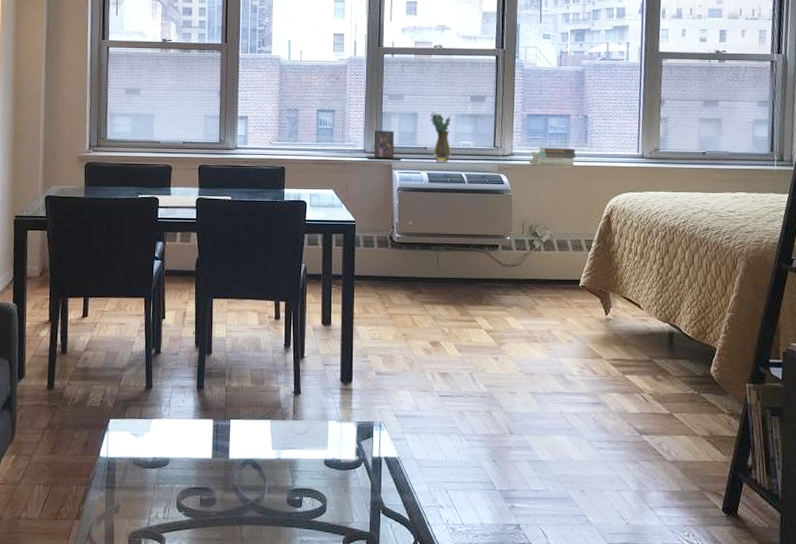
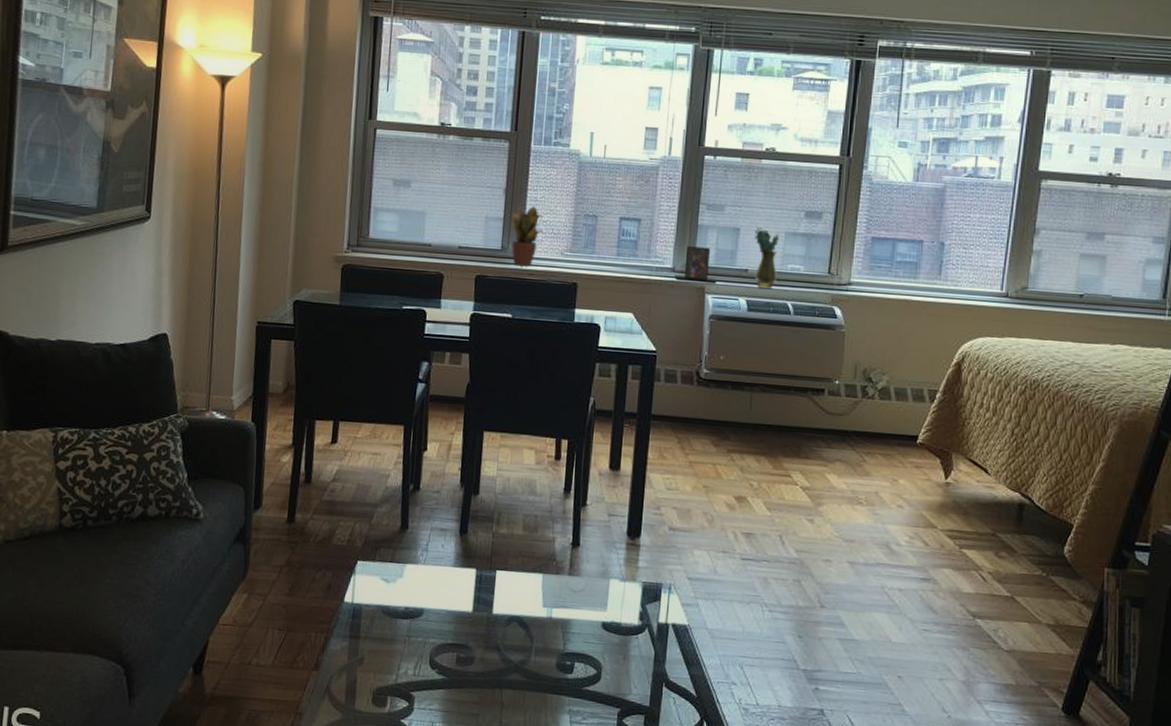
potted plant: none [226,102,254,156] -> present [511,203,544,267]
books: present [528,147,576,168] -> none [868,277,926,304]

